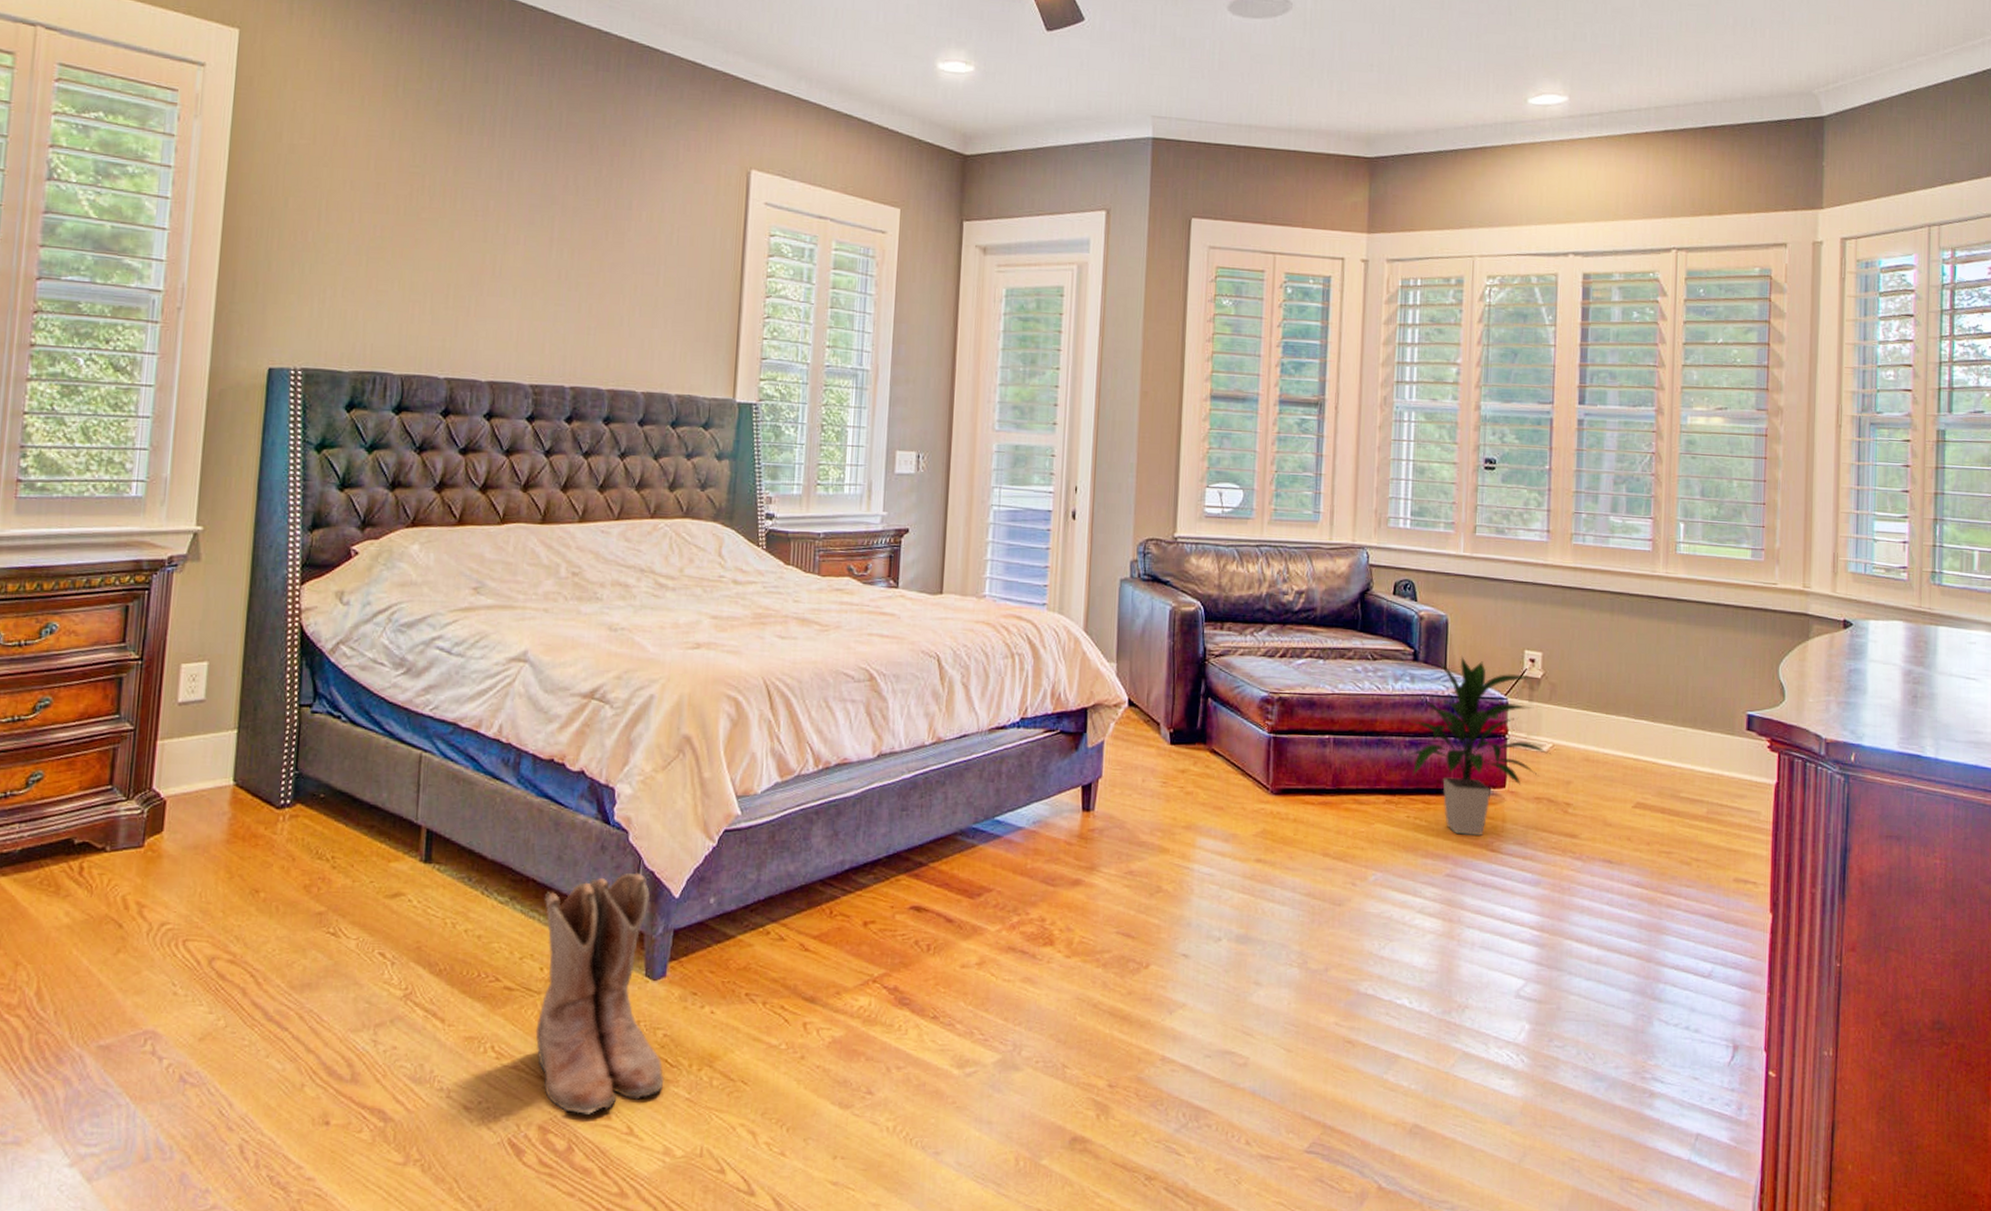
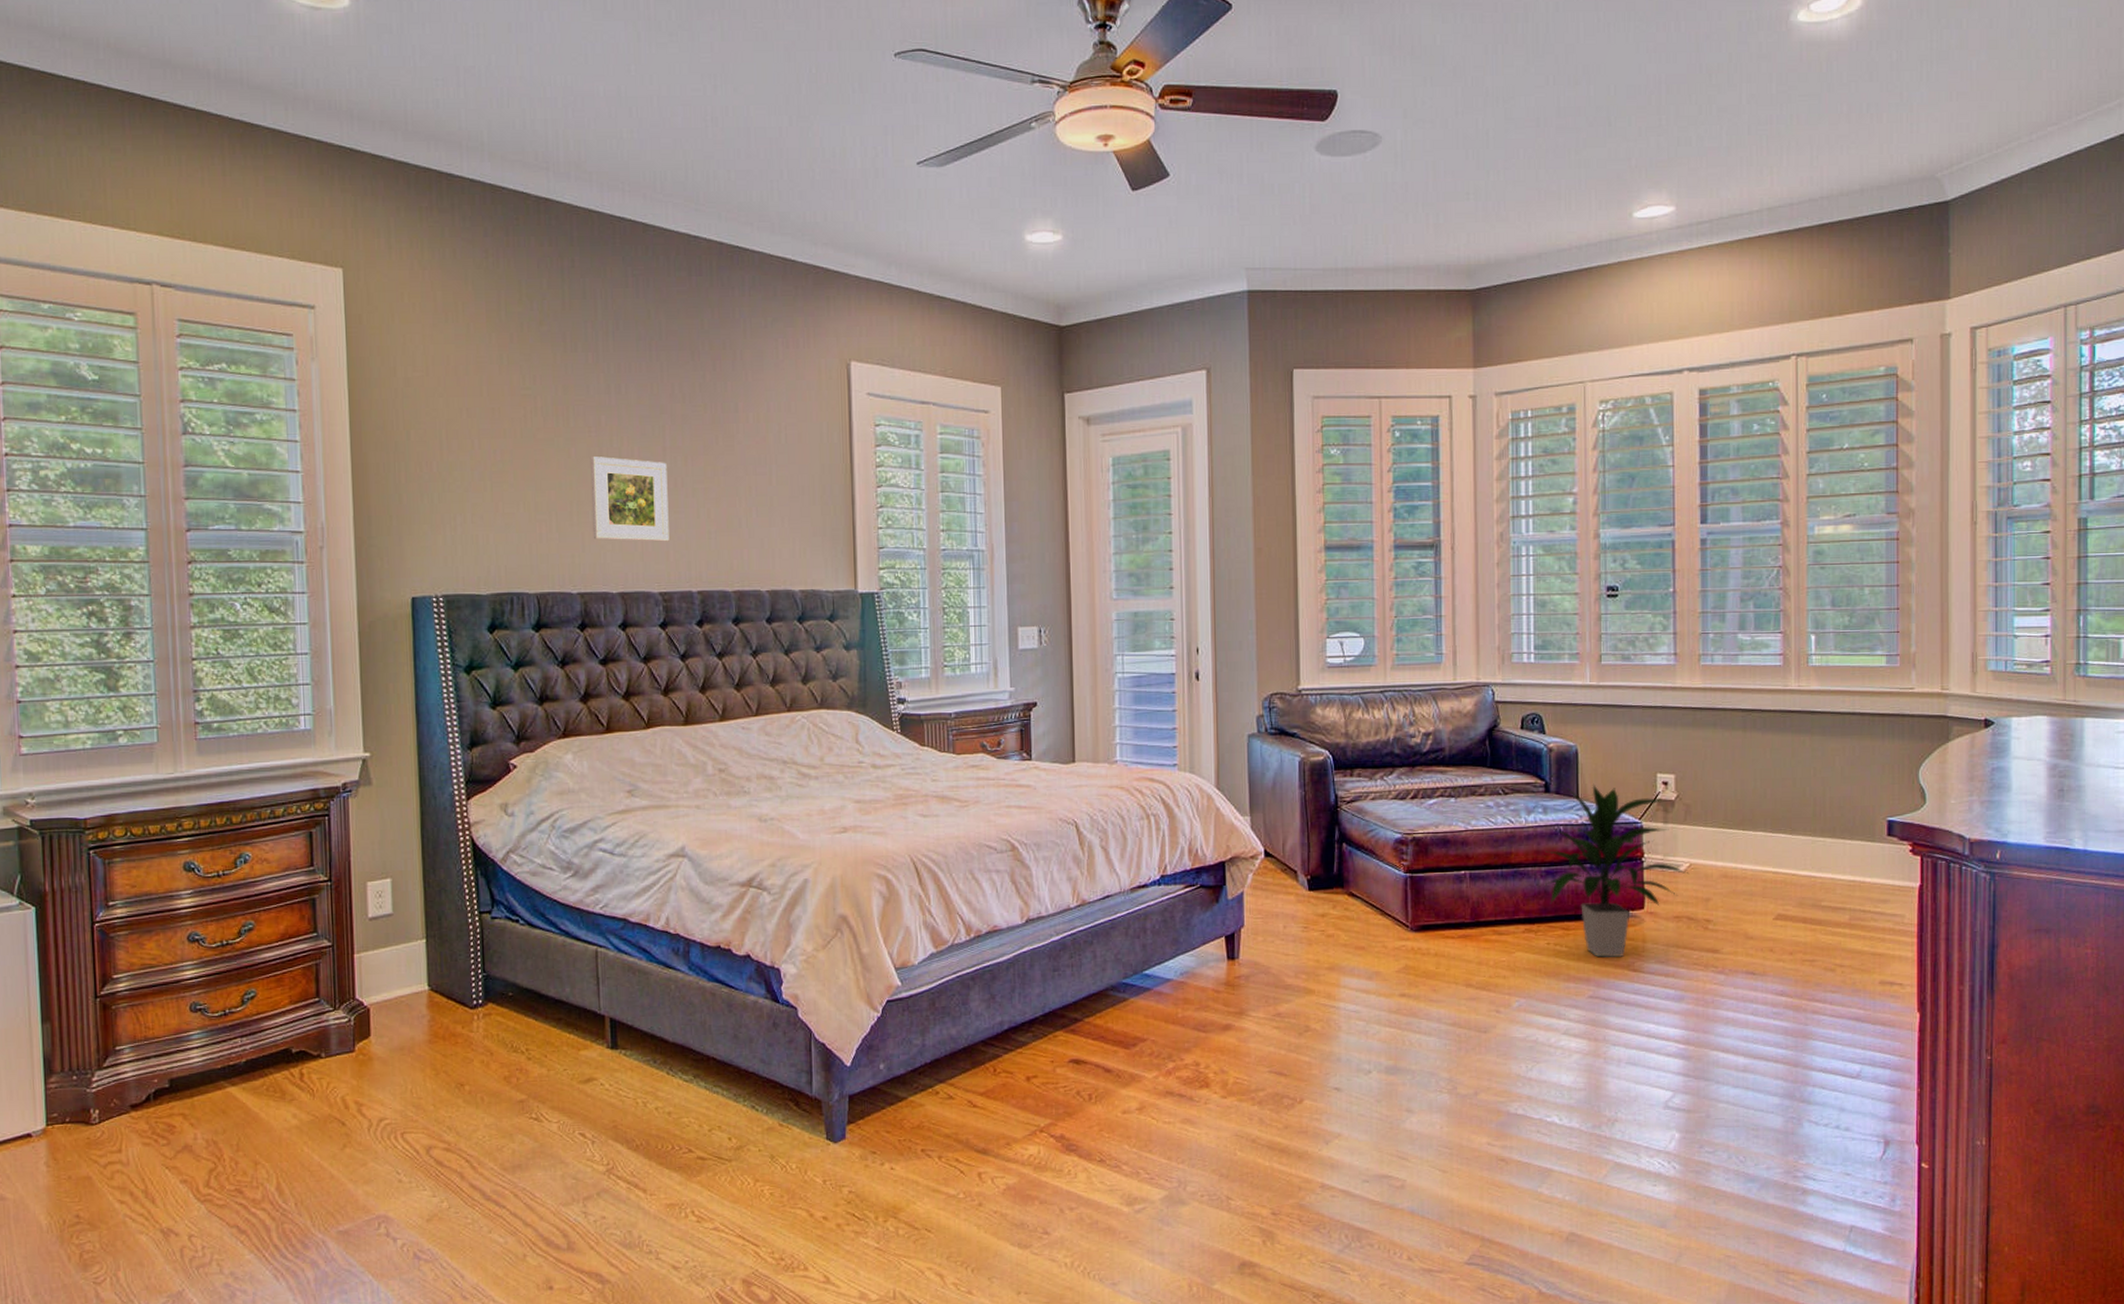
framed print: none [467,241,552,334] -> present [590,456,670,542]
boots: present [535,872,665,1114] -> none [725,1045,854,1267]

